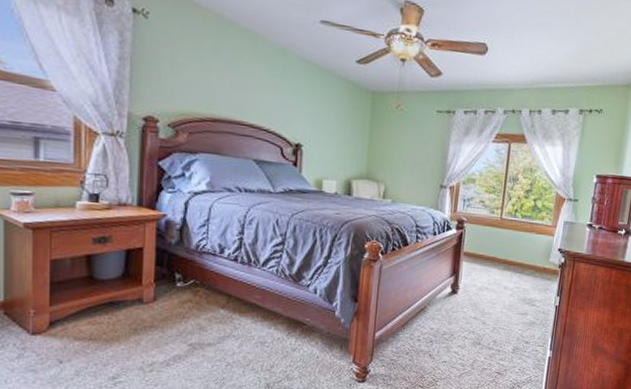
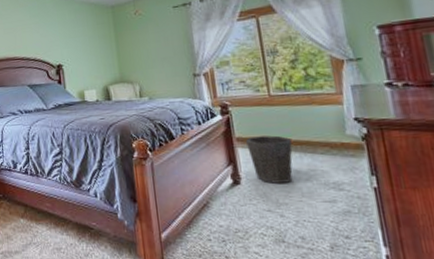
waste bin: none [471,253,508,296] -> present [246,135,293,184]

